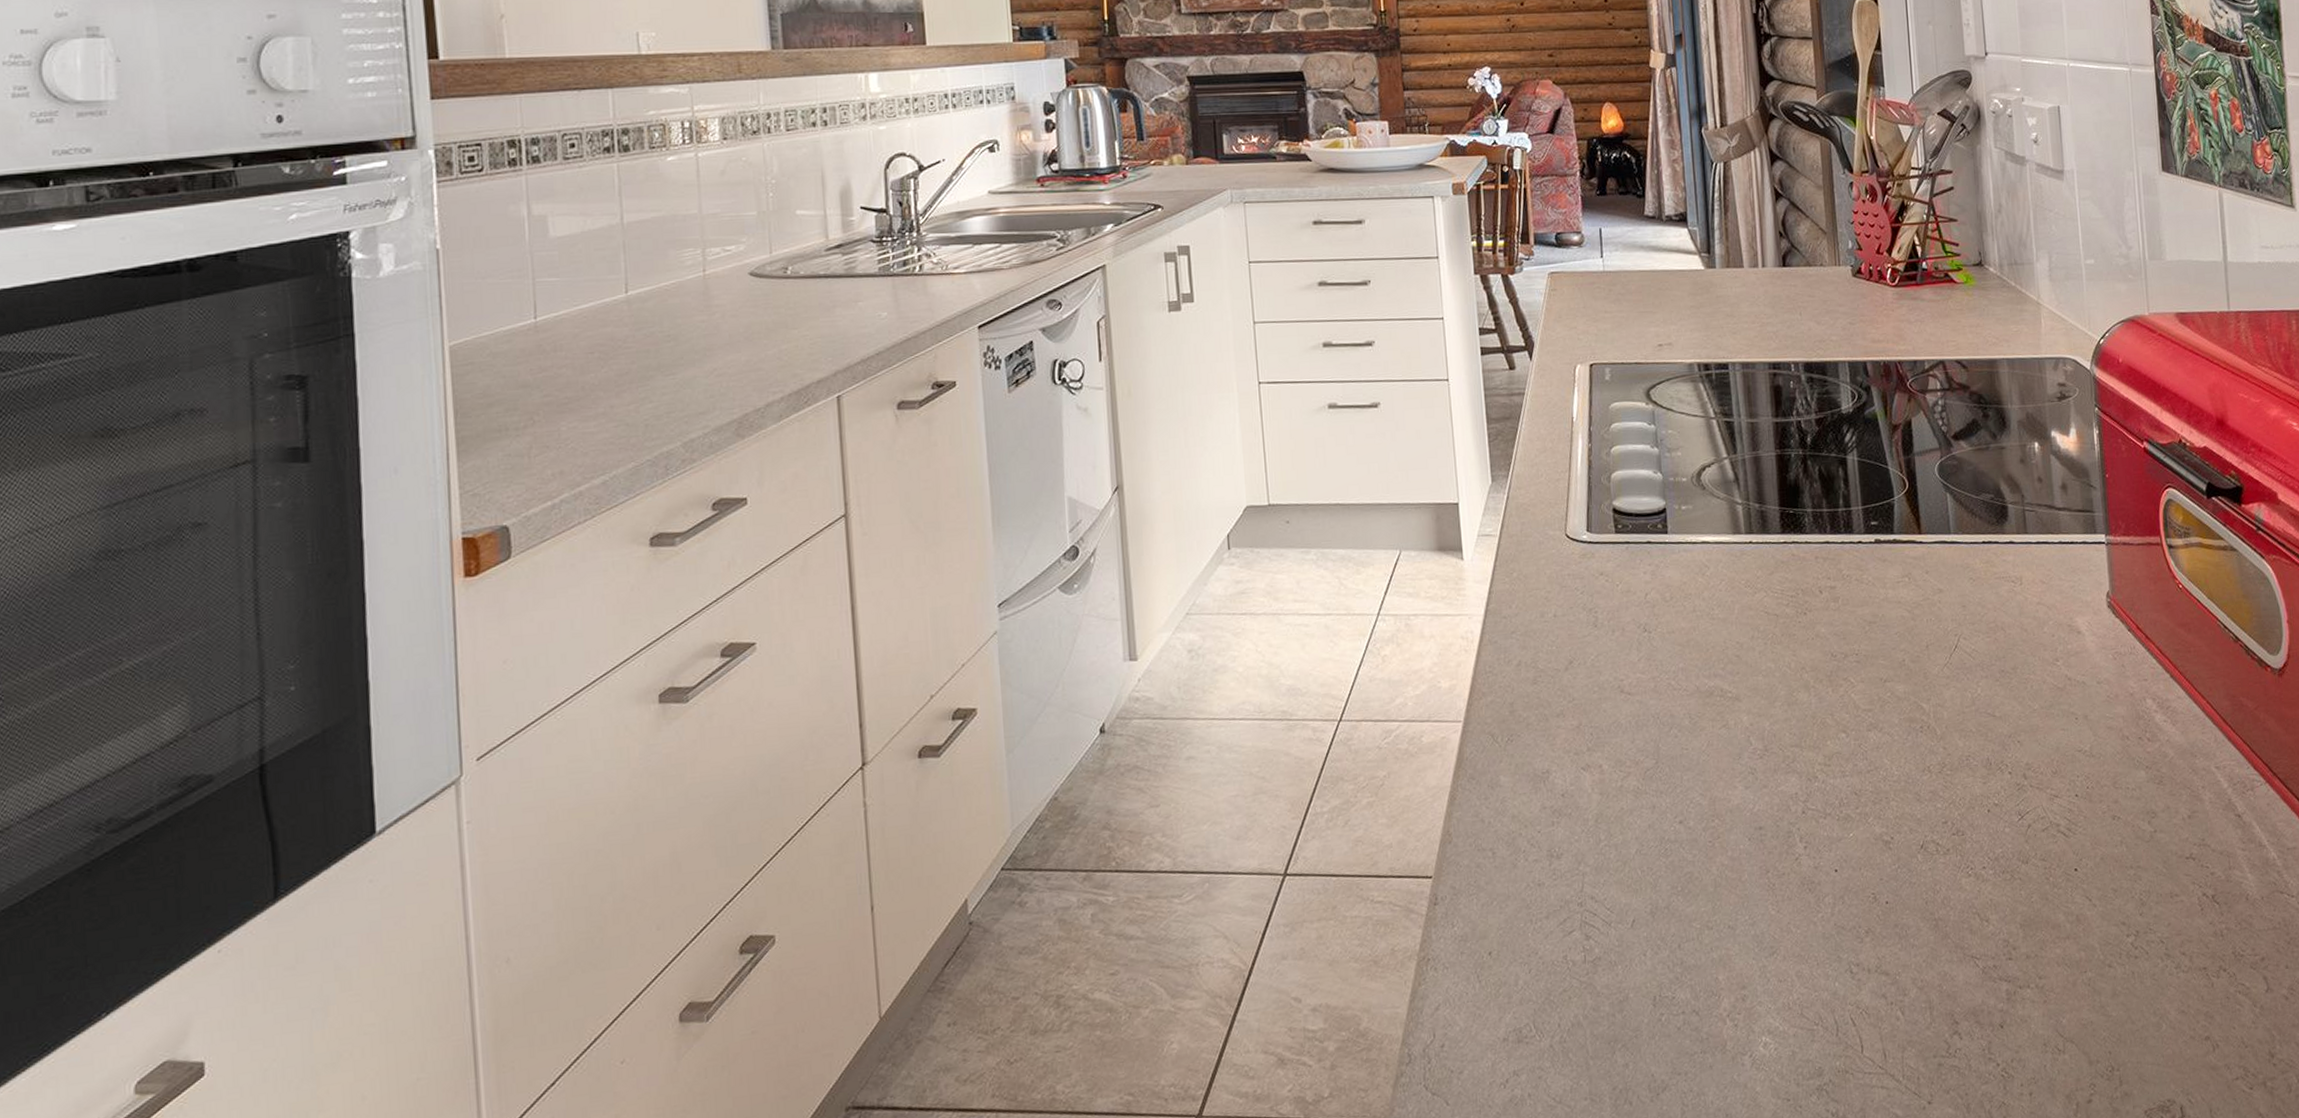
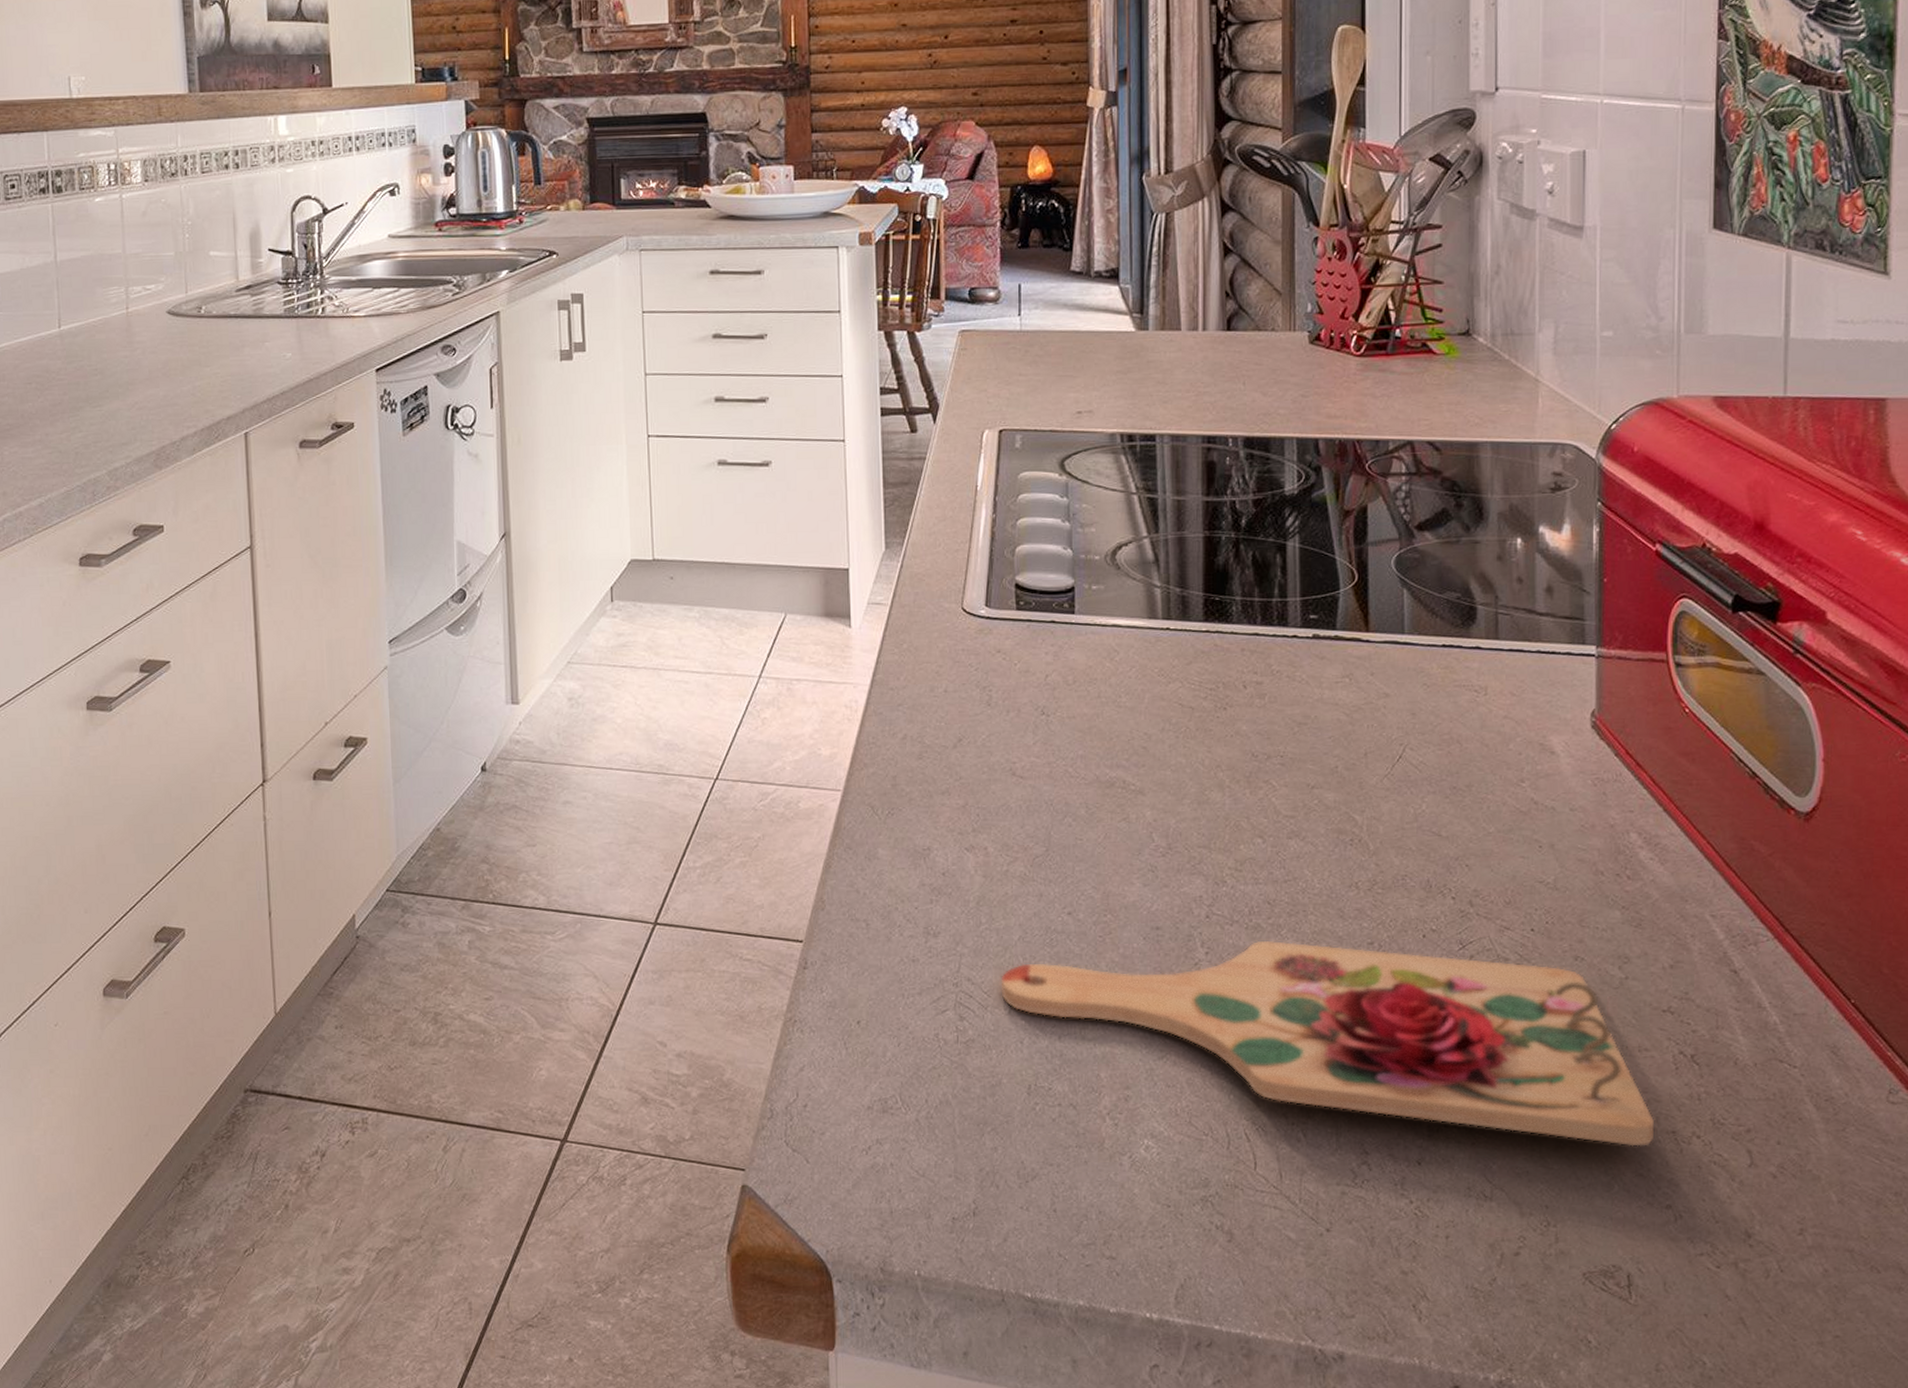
cutting board: none [1621,827,2190,987] -> present [1001,940,1655,1147]

